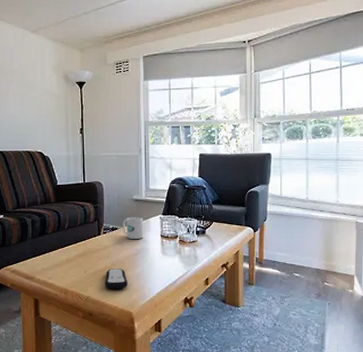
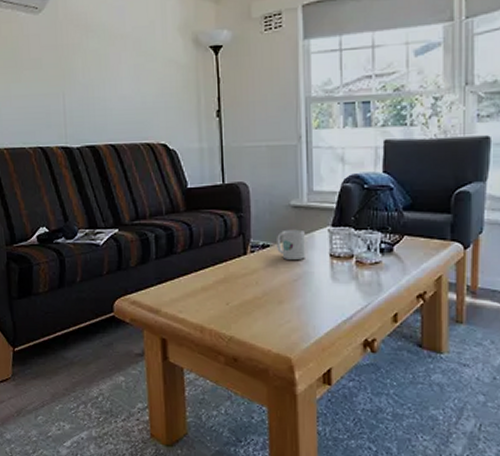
remote control: present [104,269,128,289] -> none [253,300,285,327]

